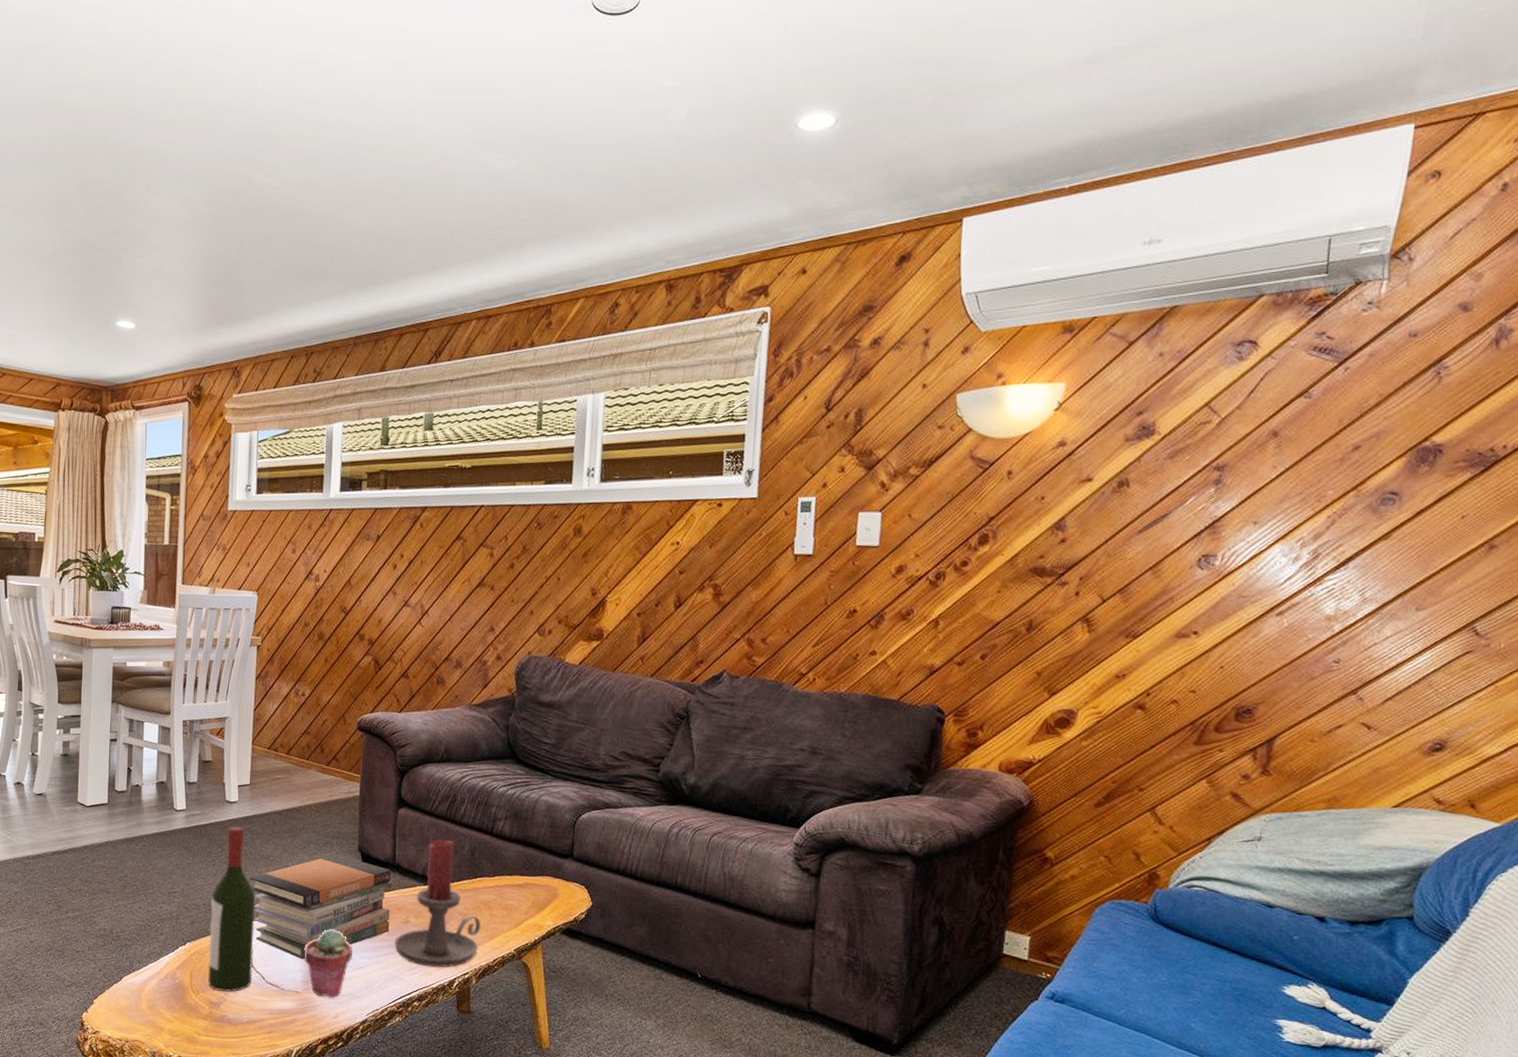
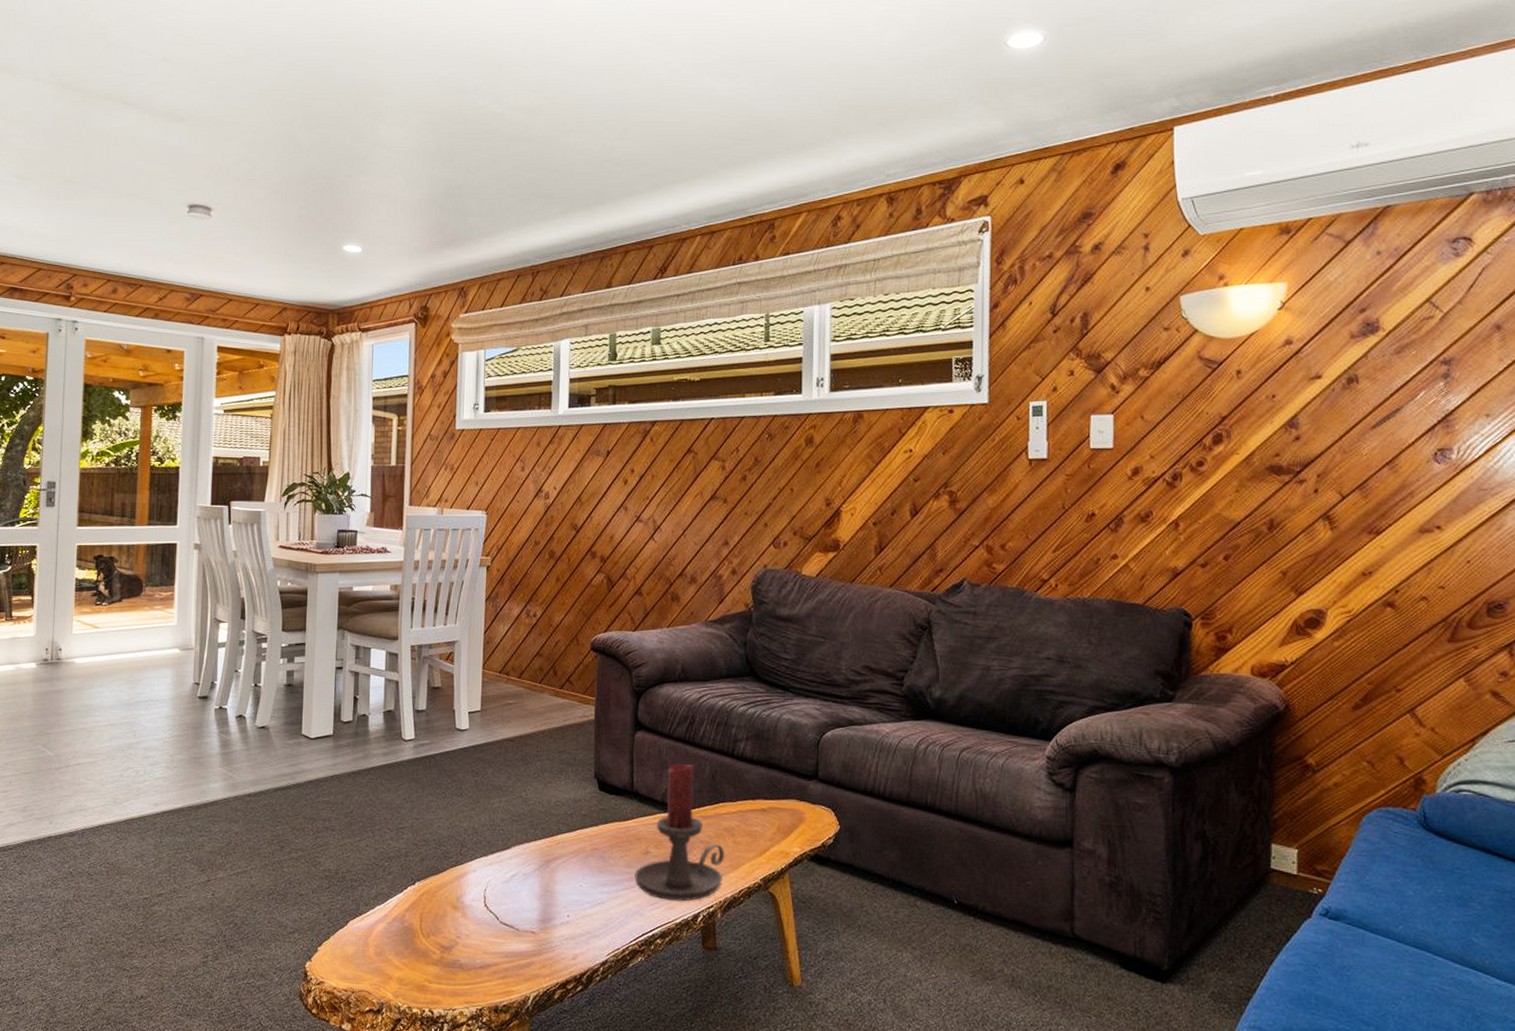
wine bottle: present [208,826,256,992] -> none [439,755,488,934]
book stack: present [250,854,392,960] -> none [482,782,630,897]
potted succulent: present [304,928,353,998] -> none [540,862,591,938]

